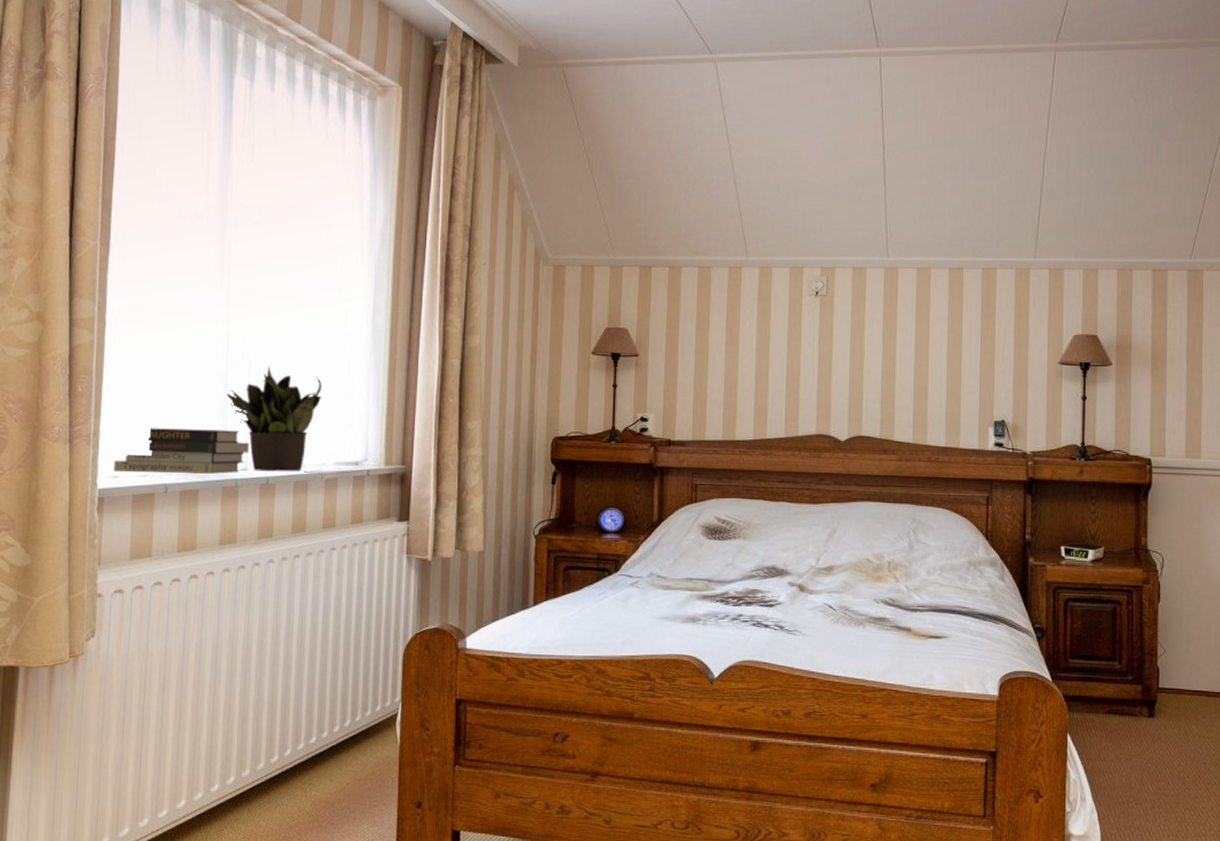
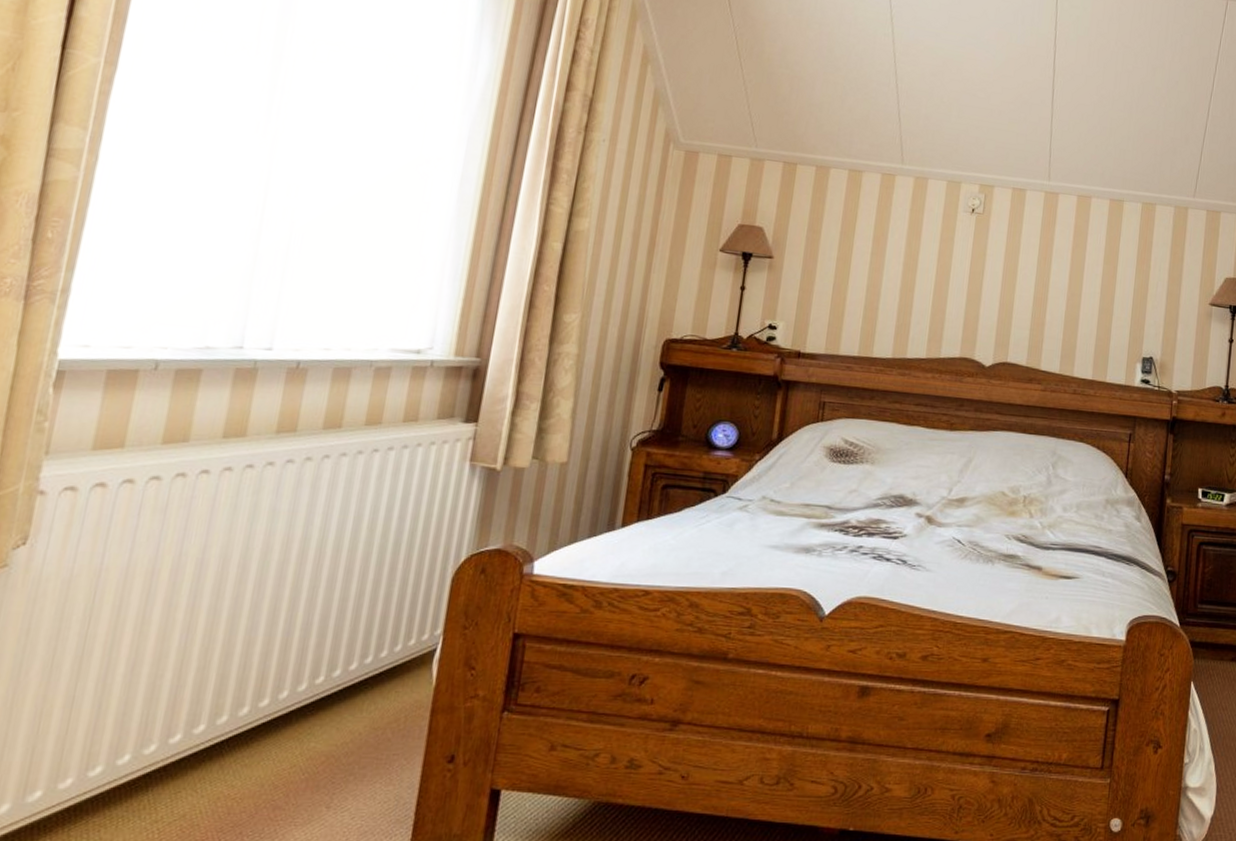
books: present [114,428,249,474] -> none [84,290,279,353]
potted plant: present [227,366,322,472] -> none [256,230,385,357]

